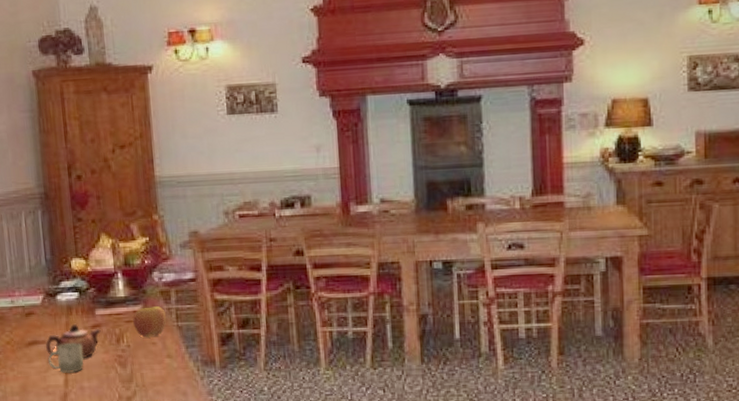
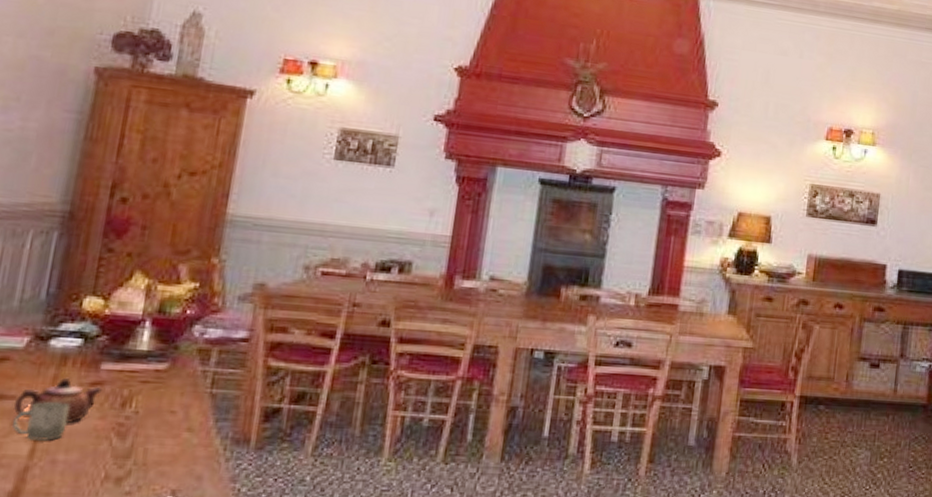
apple: present [133,306,167,338] -> none [150,367,199,404]

